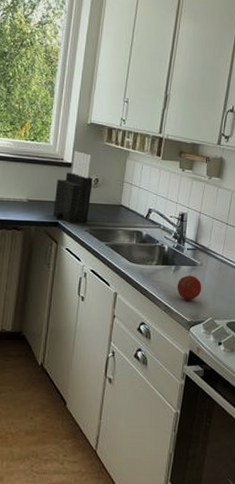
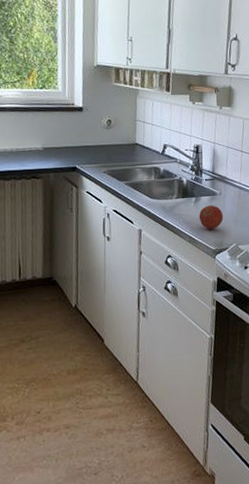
knife block: present [53,151,93,224] -> none [69,95,106,167]

